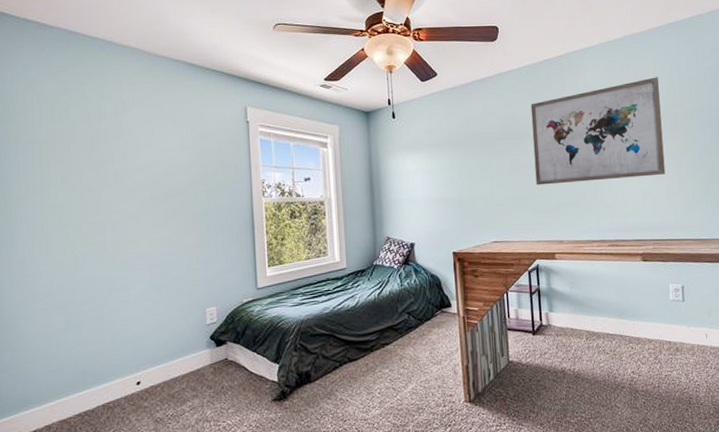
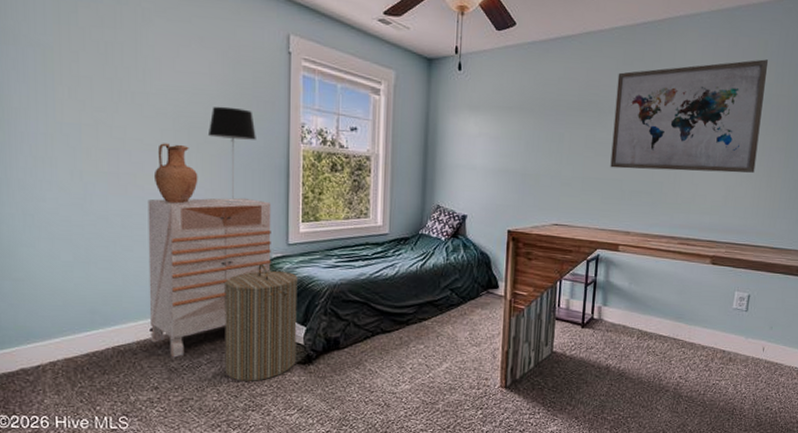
dresser: none [131,251,243,408] -> present [148,197,272,358]
vase: none [135,210,175,264] -> present [153,143,198,204]
table lamp: none [181,173,223,258] -> present [207,106,256,204]
laundry hamper: none [202,310,272,424] -> present [225,264,298,381]

